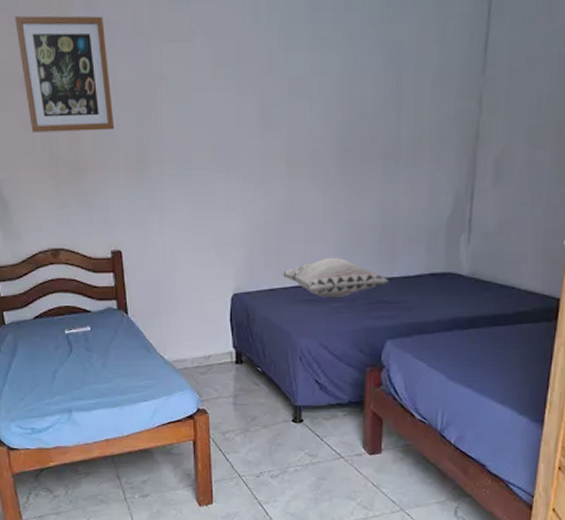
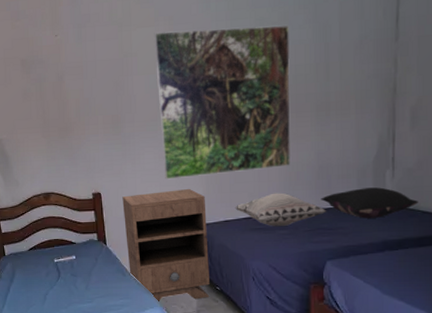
wall art: present [15,15,115,133] -> none [16,10,95,102]
nightstand: none [147,248,249,386] -> present [122,188,210,304]
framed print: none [189,47,356,237] -> present [154,25,291,180]
pillow: none [383,254,496,291] -> present [321,187,418,218]

